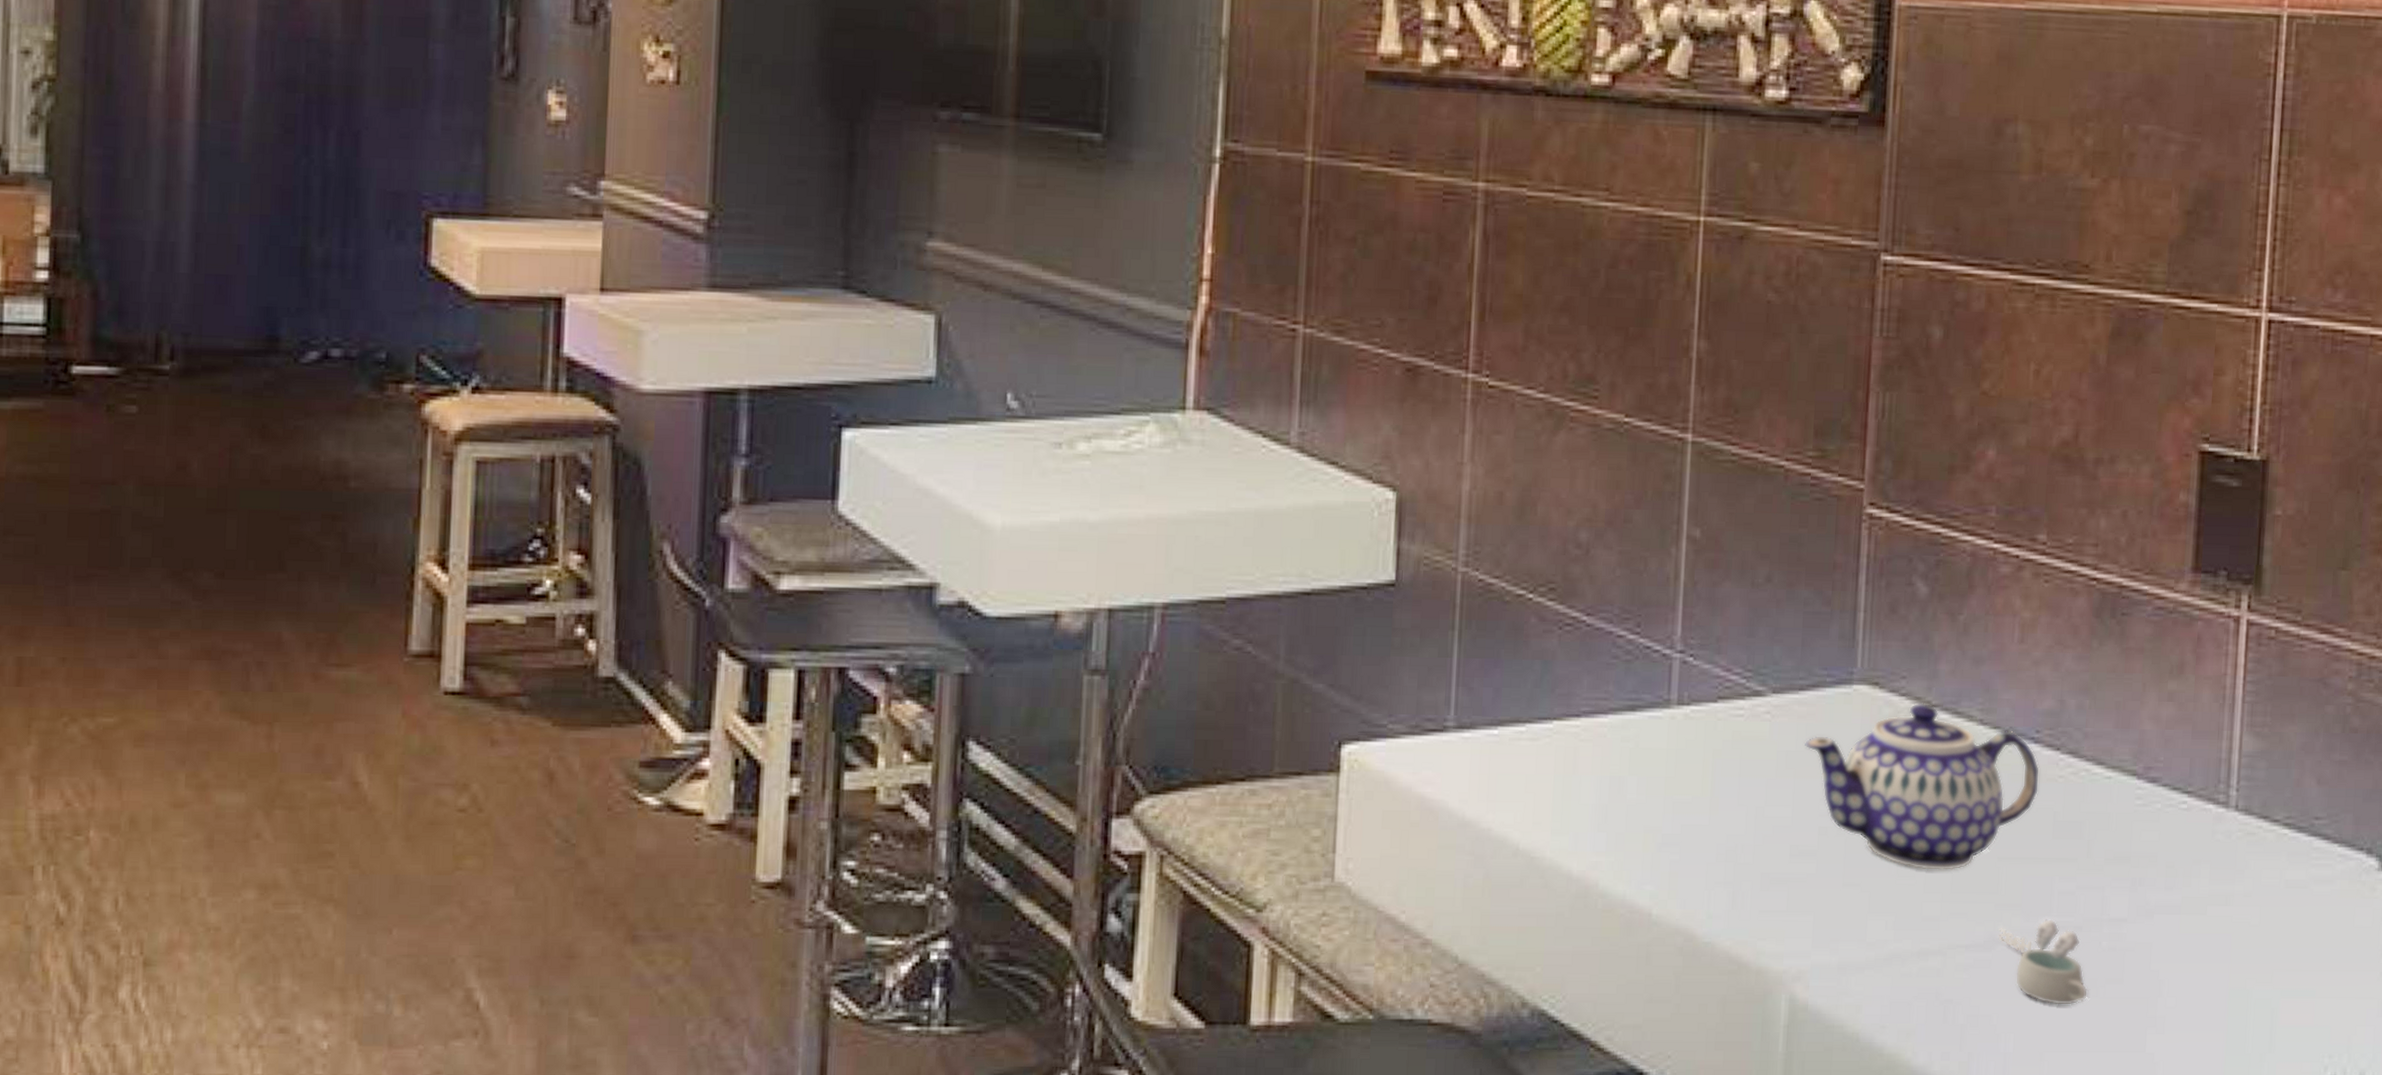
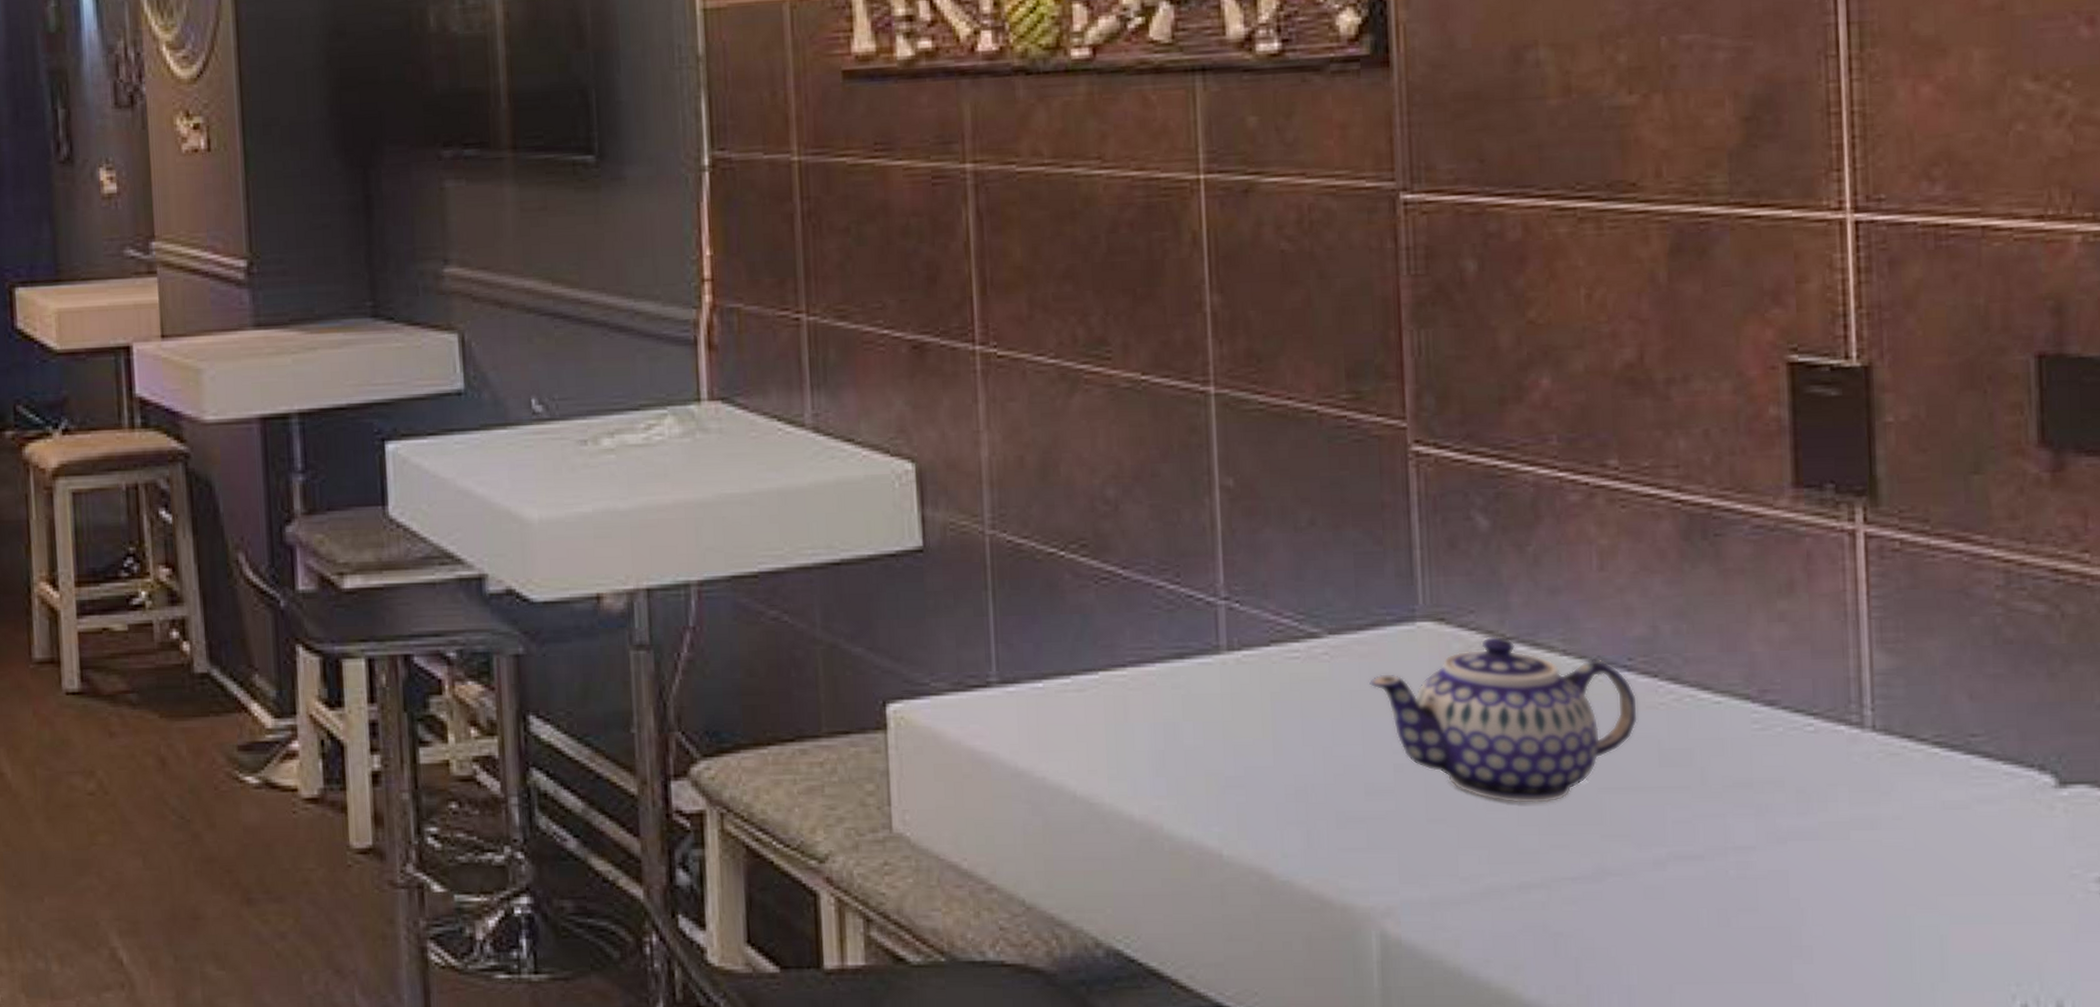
cup: present [1998,919,2089,1006] -> none [1607,849,1719,937]

